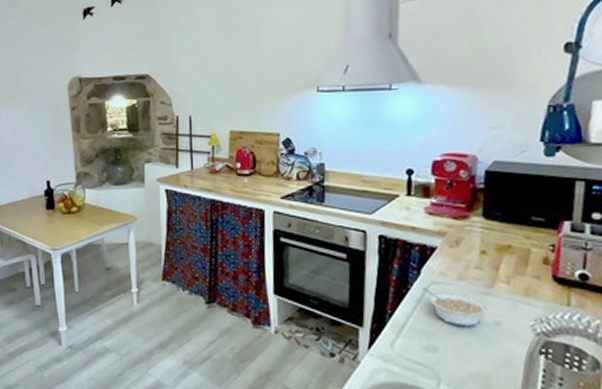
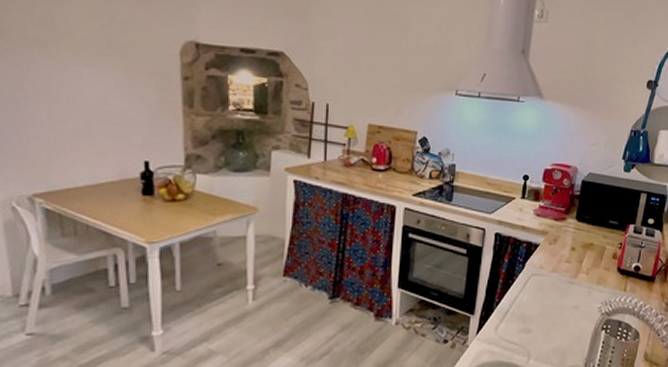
legume: present [422,288,488,327] -> none [524,279,571,311]

